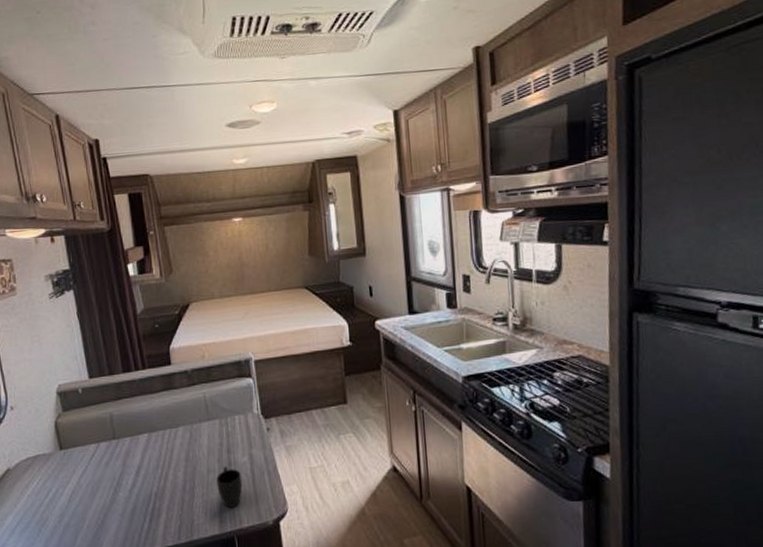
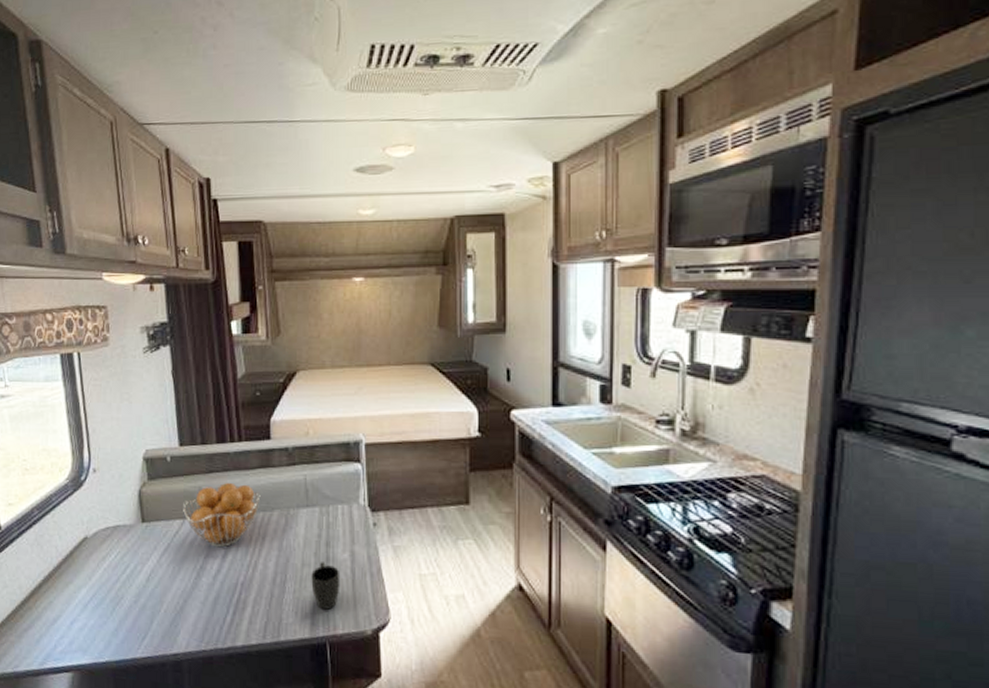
fruit basket: none [97,406,166,465] -> present [183,482,261,548]

